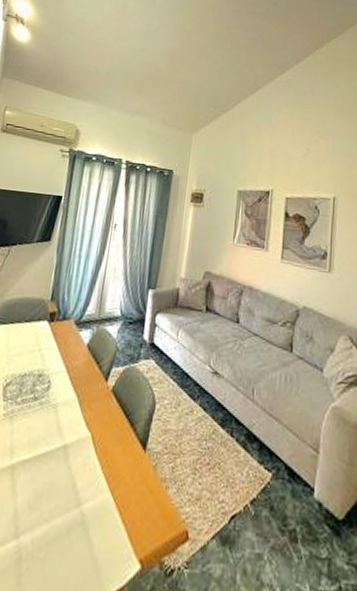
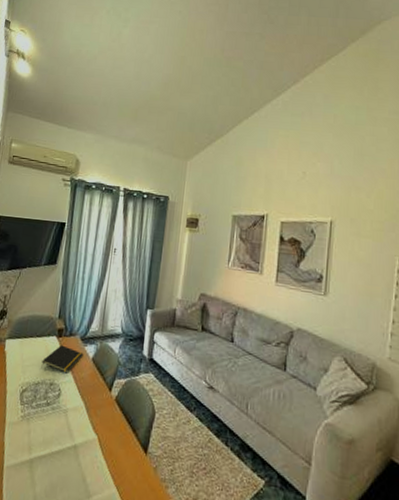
notepad: none [29,330,78,363] -> present [41,345,84,374]

